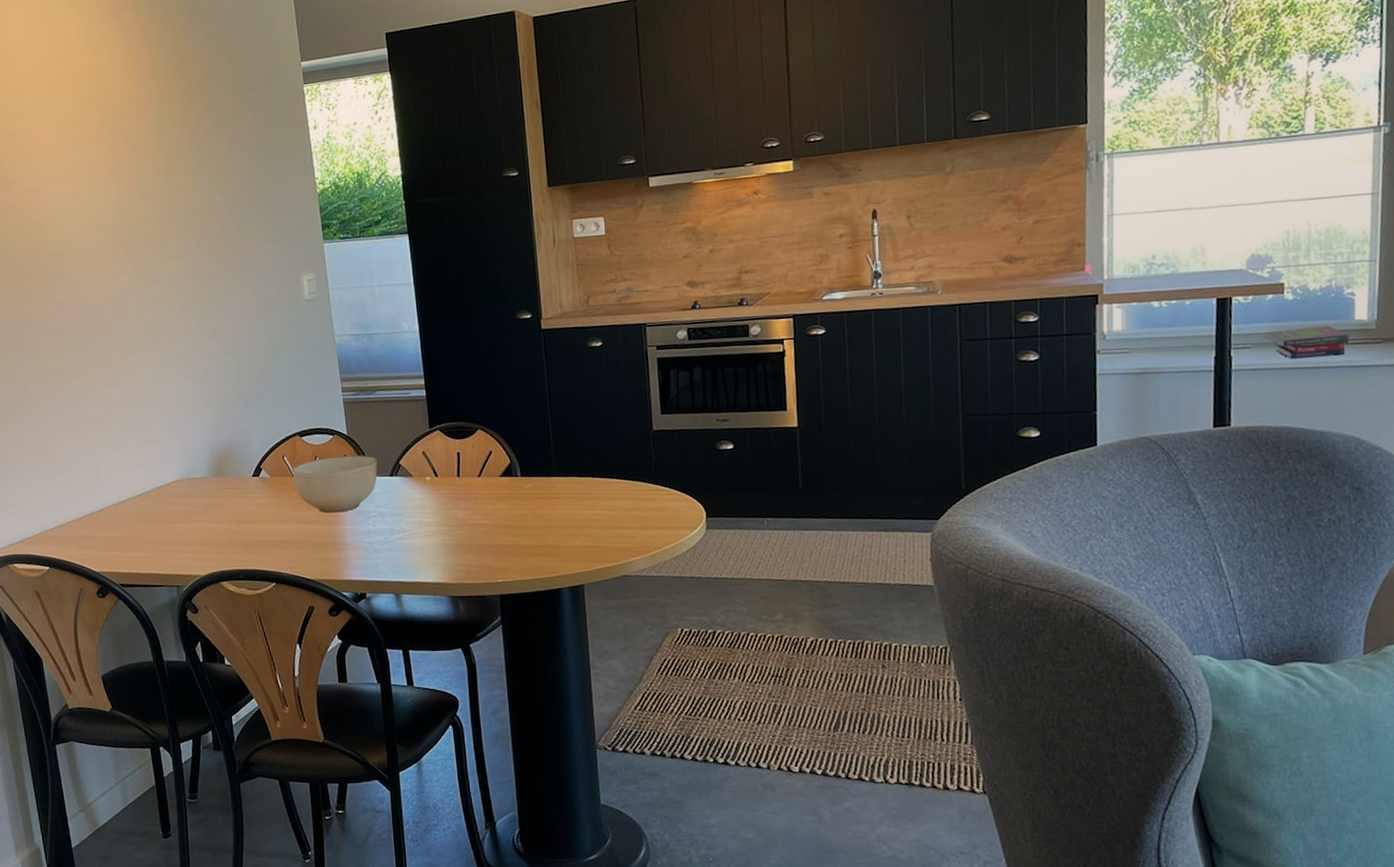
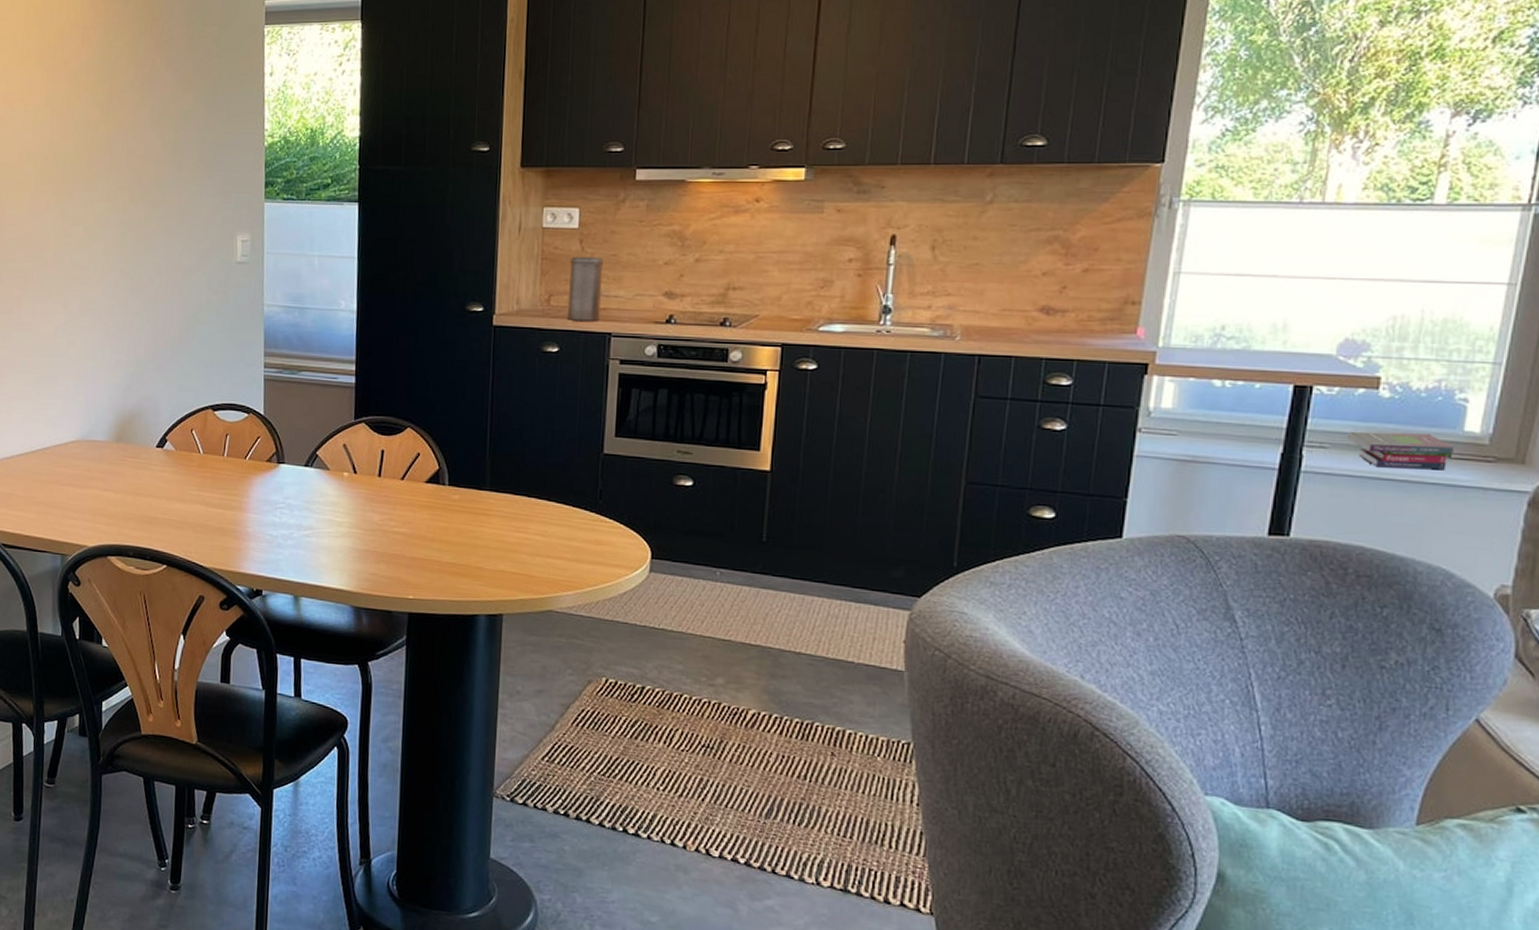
bowl: present [290,455,378,513] -> none [198,436,294,499]
canister: none [601,257,635,317] -> present [566,256,604,322]

